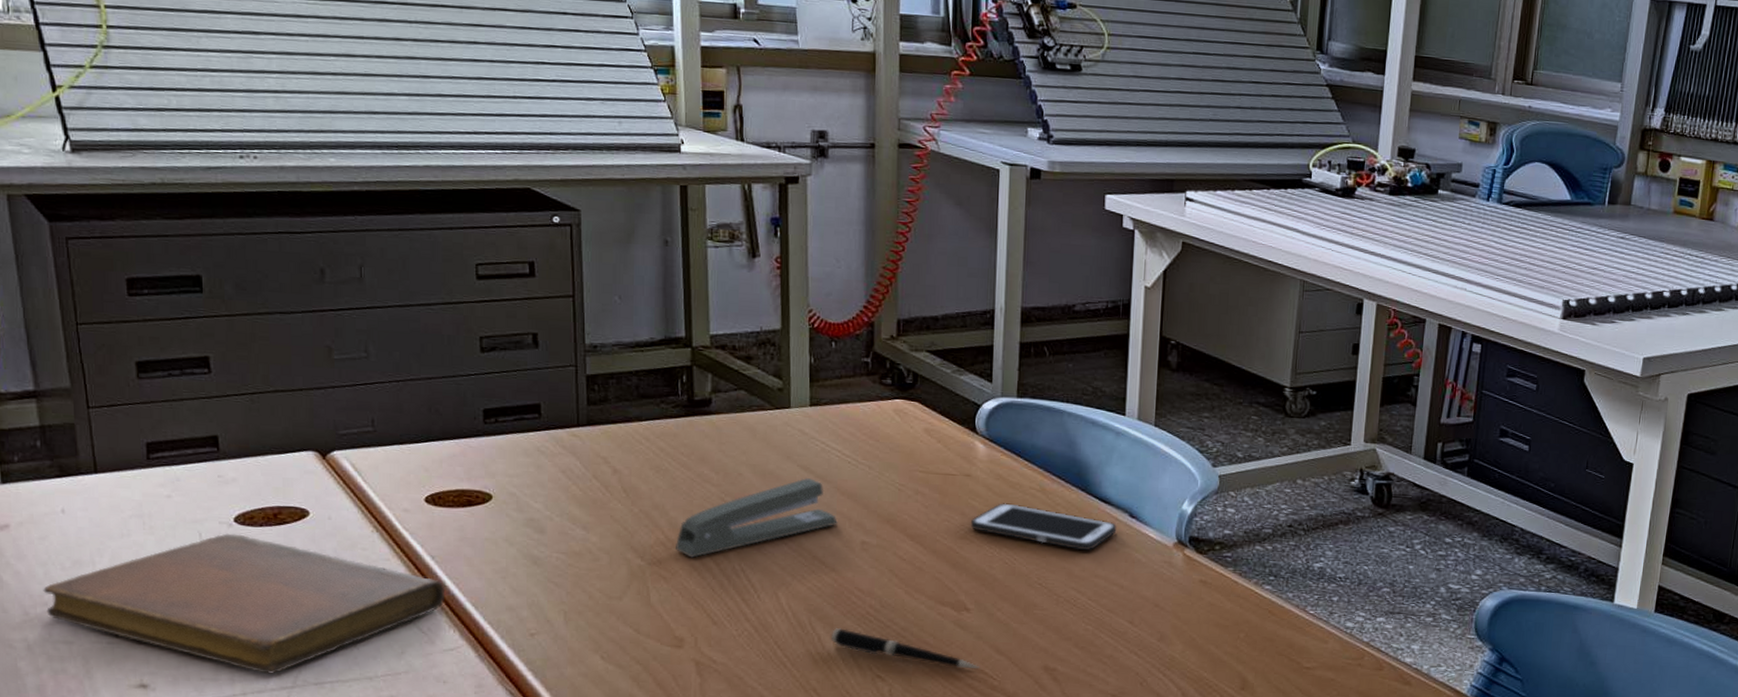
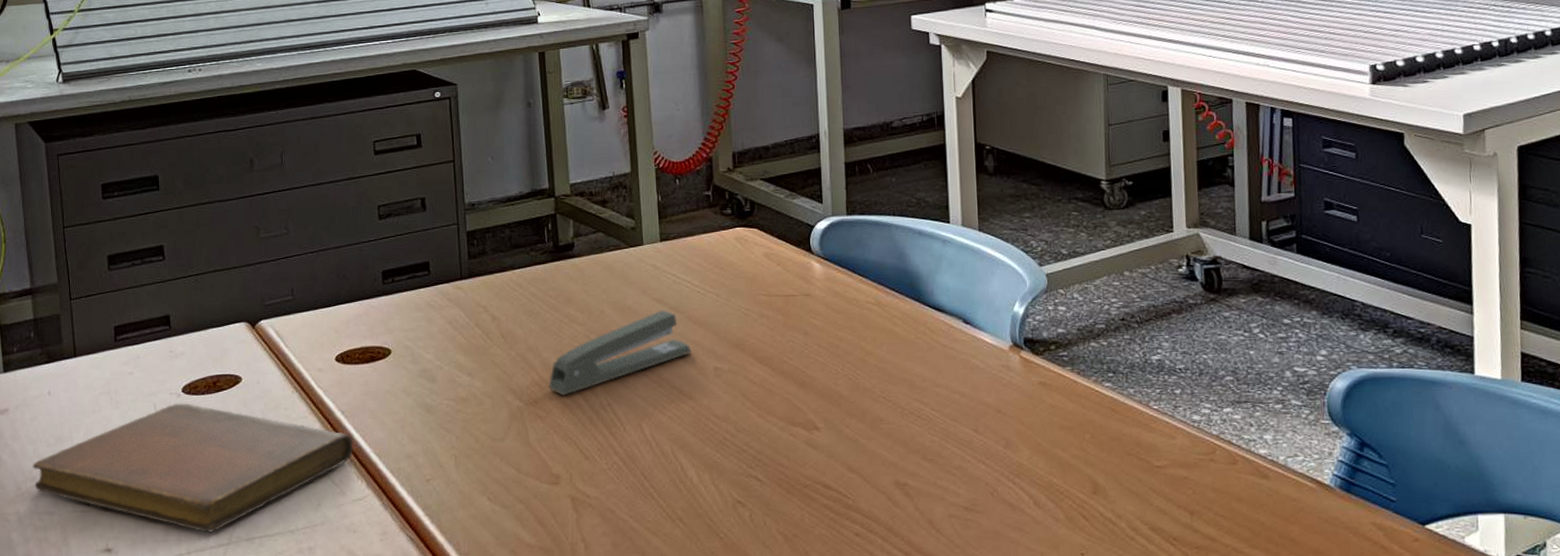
pen: present [832,628,980,670] -> none [693,456,834,489]
cell phone: present [970,503,1117,551] -> none [813,319,953,361]

